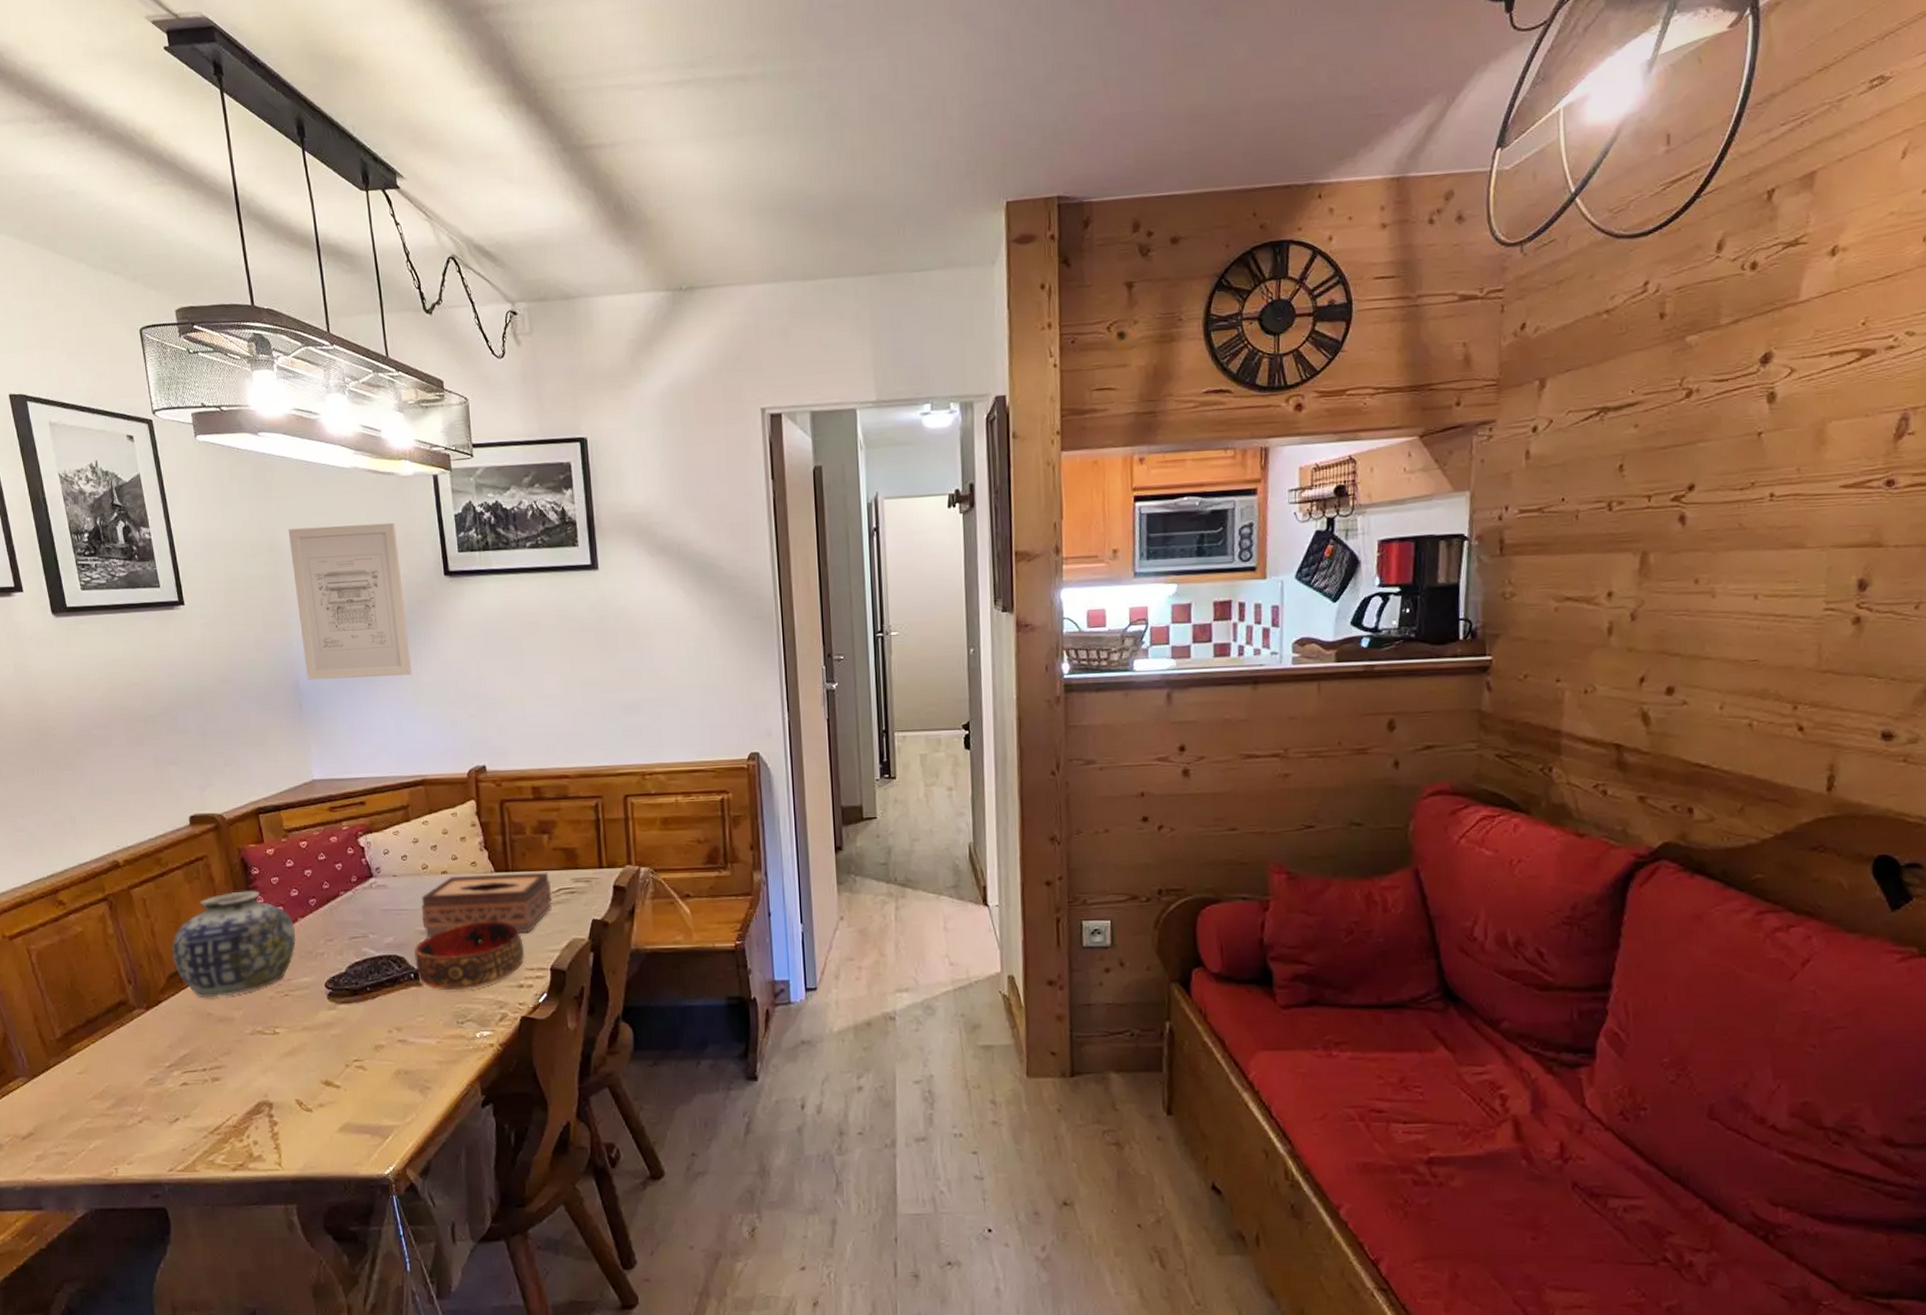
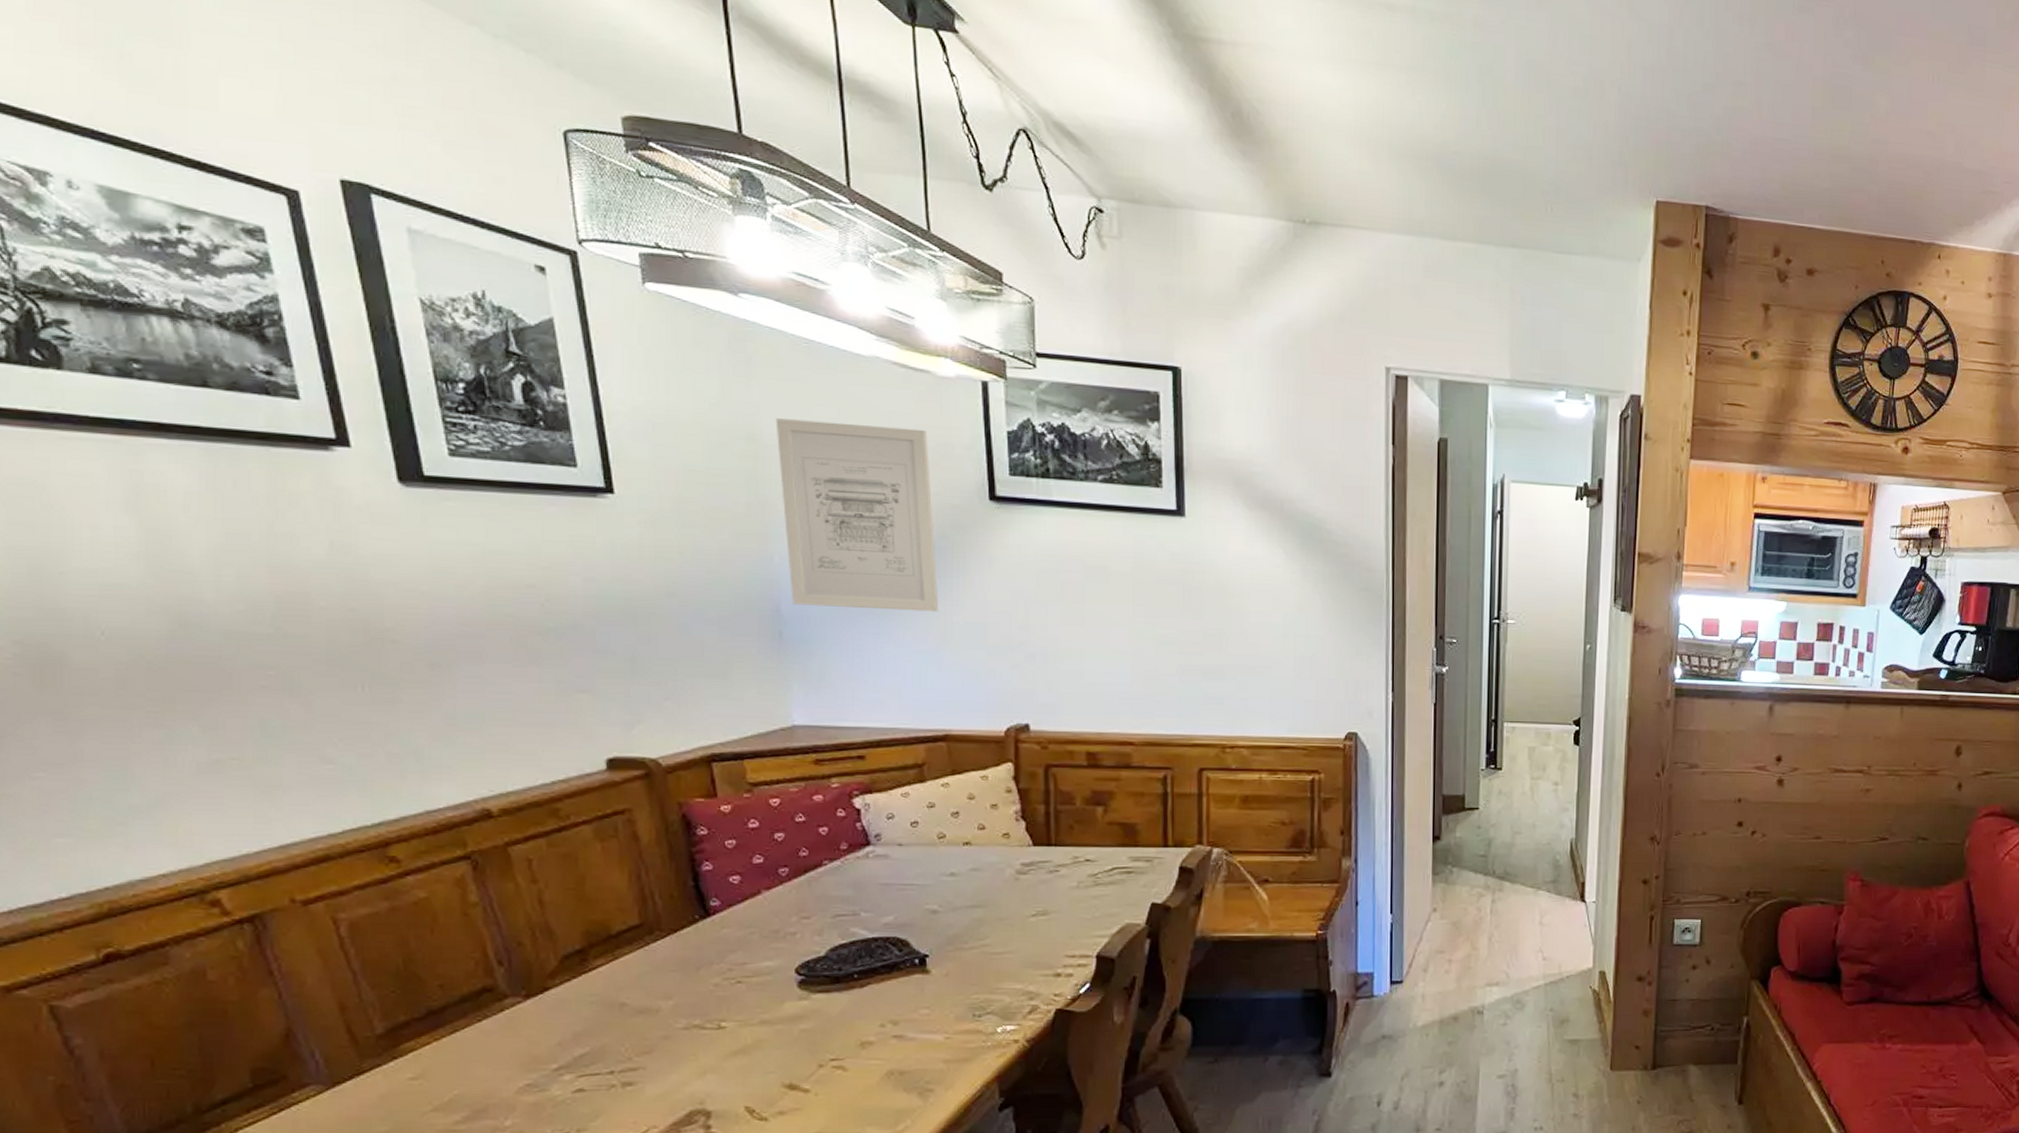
vase: present [171,890,296,998] -> none [568,854,756,985]
bowl: present [415,921,525,991] -> none [922,901,1066,979]
tissue box: present [421,872,552,938] -> none [933,848,1104,918]

